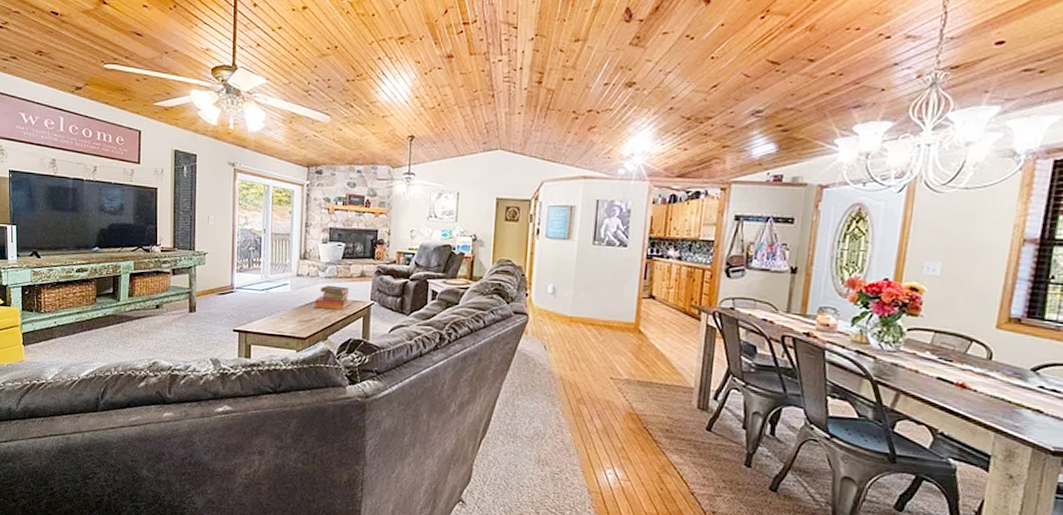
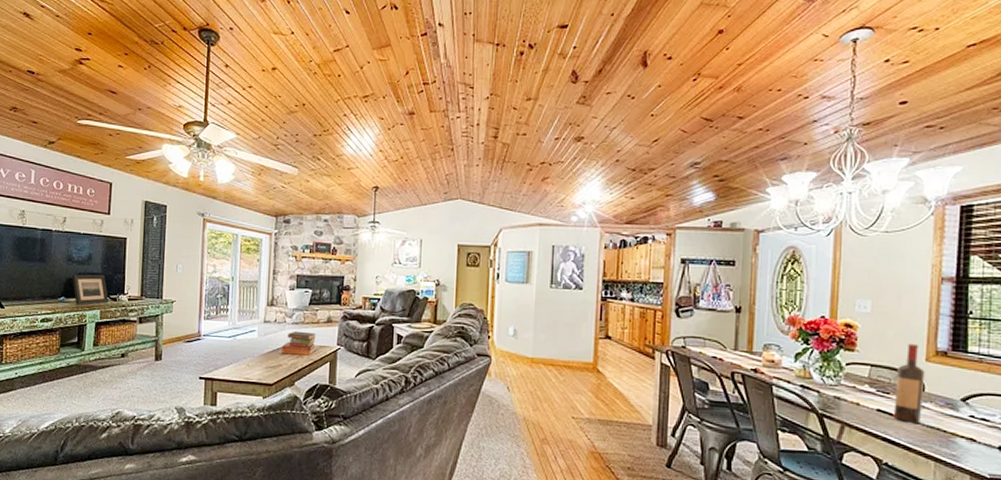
picture frame: none [105,224,142,256] -> present [72,274,109,305]
wine bottle: none [954,309,995,394] -> present [893,343,925,424]

